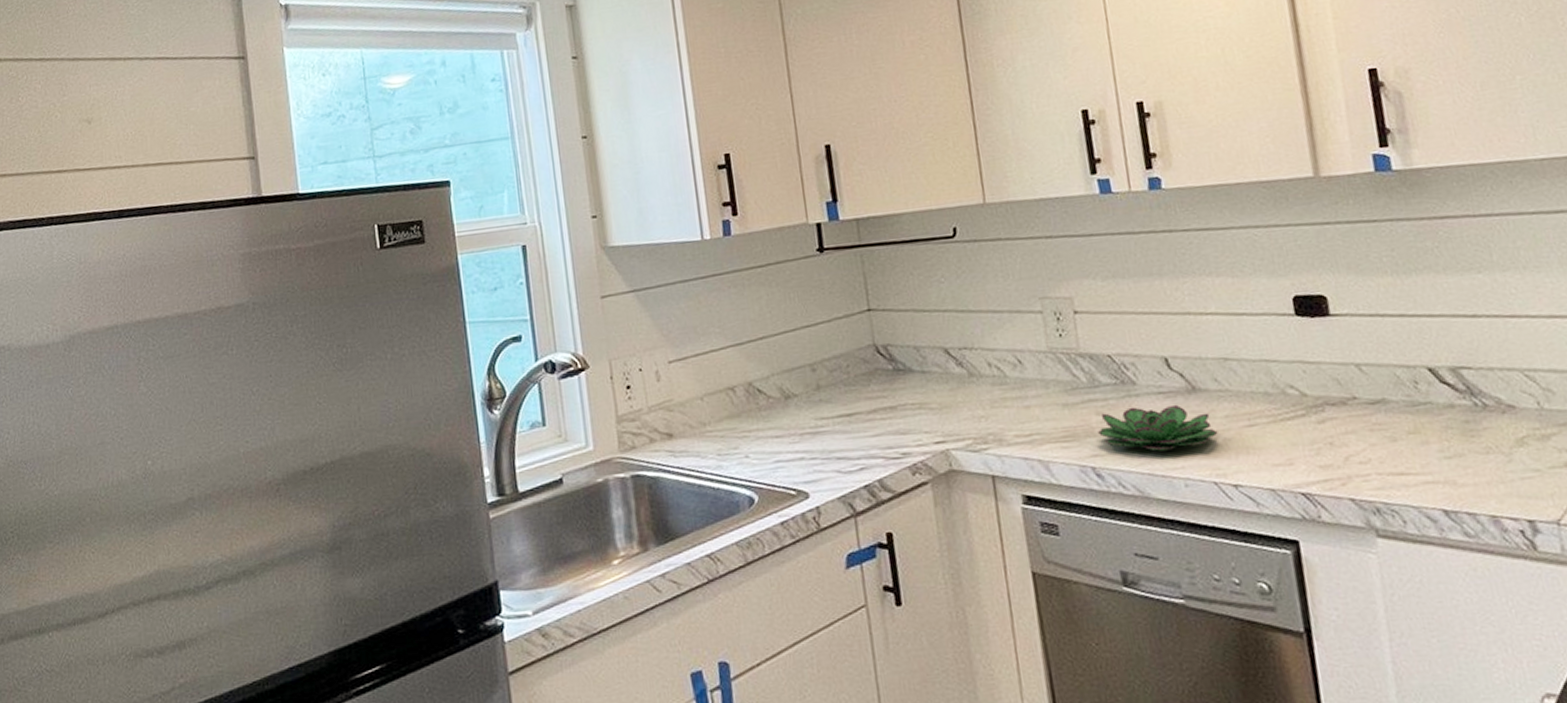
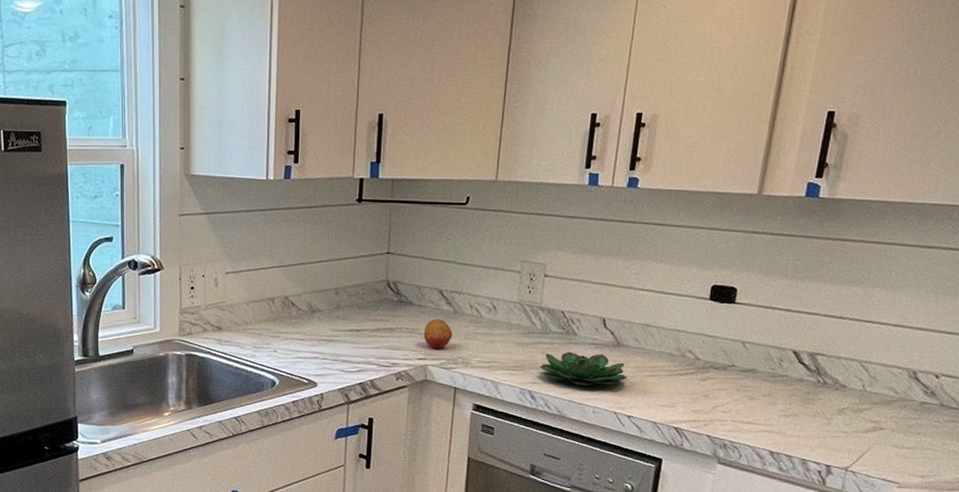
fruit: none [935,386,974,426] -> present [423,319,453,348]

